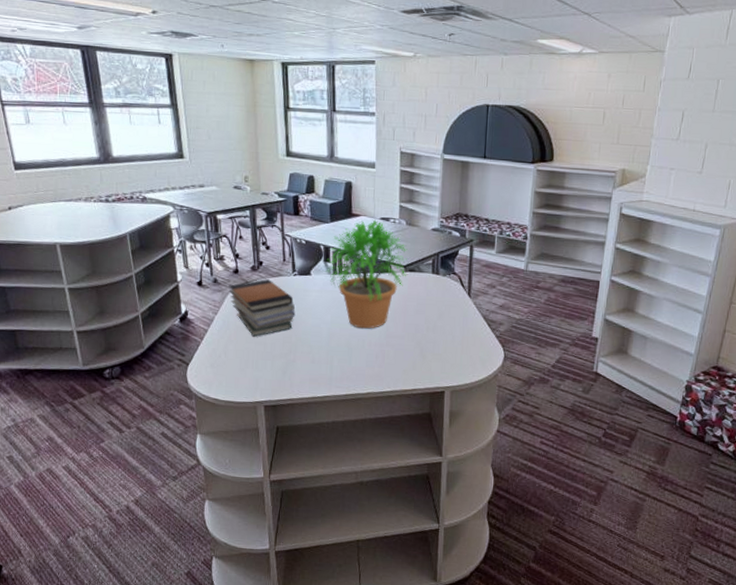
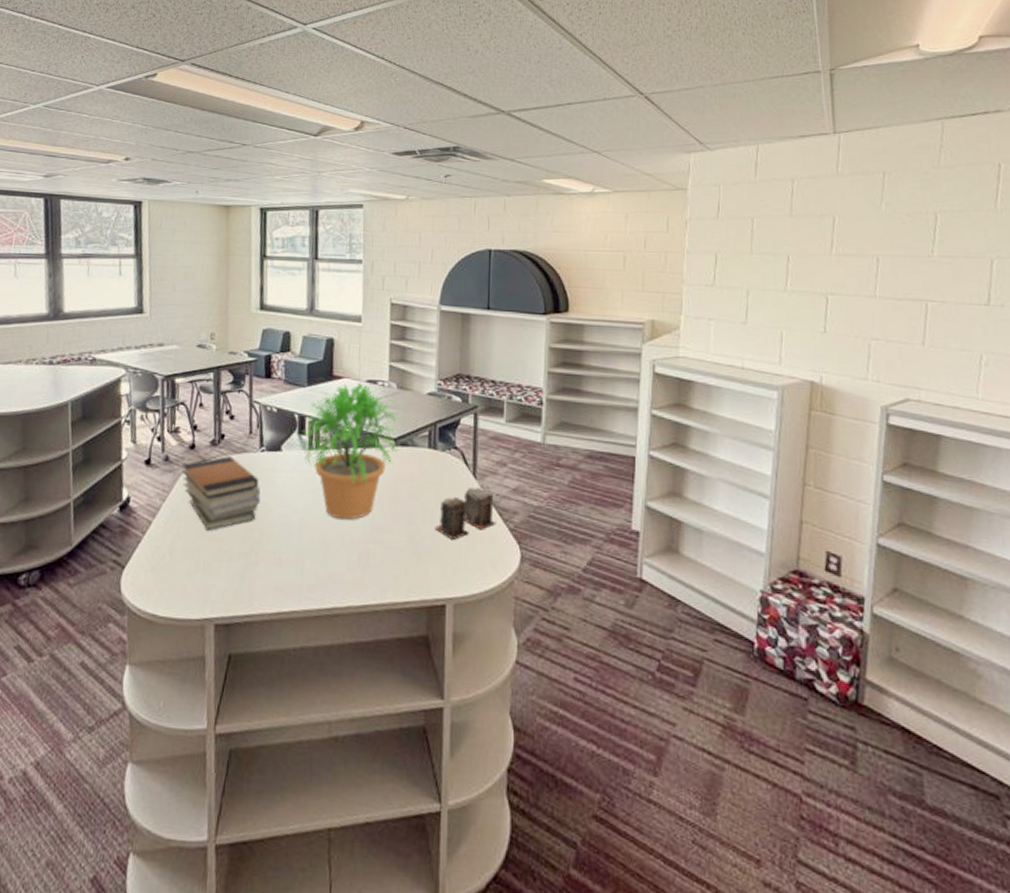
bookend: none [436,304,486,345] -> present [434,487,496,541]

